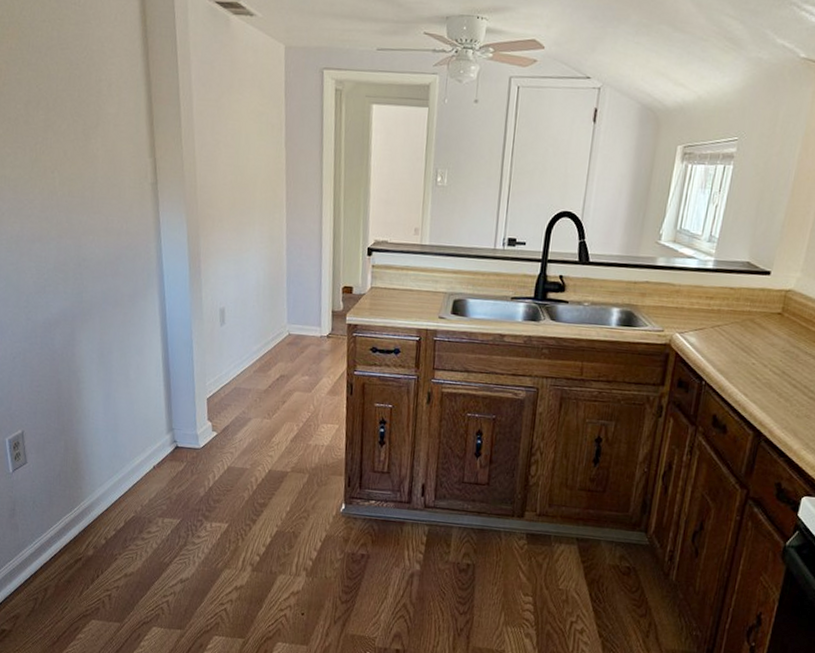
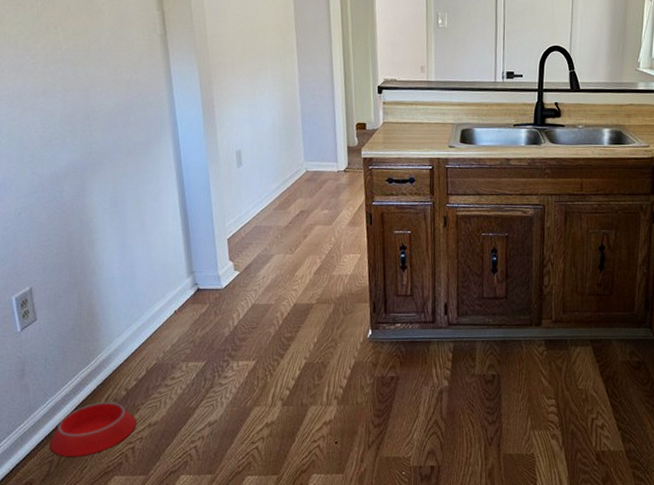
pet bowl: none [35,548,114,598] -> present [49,402,137,457]

